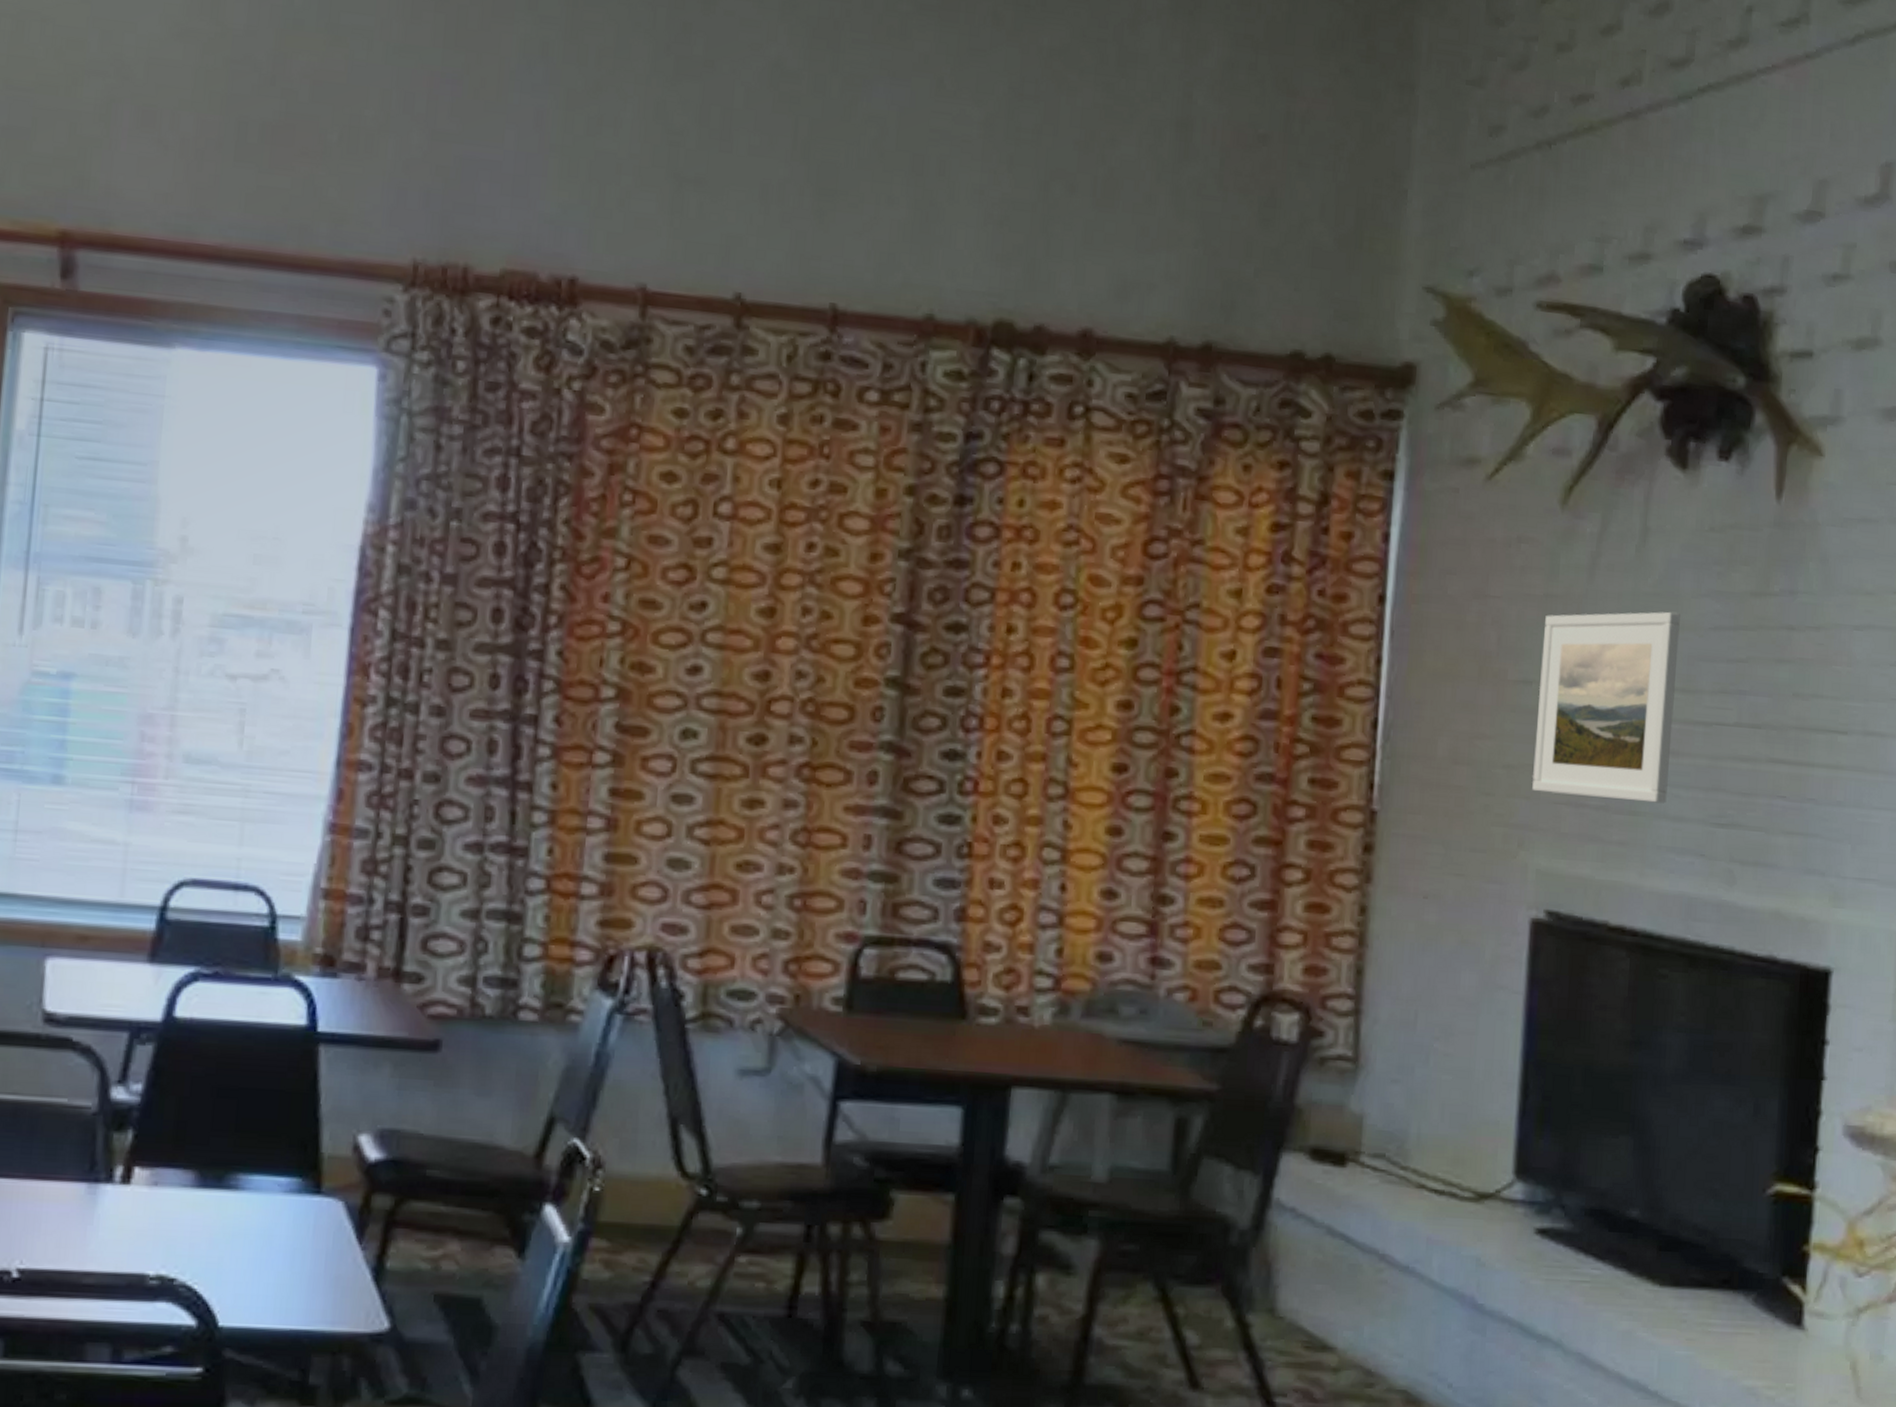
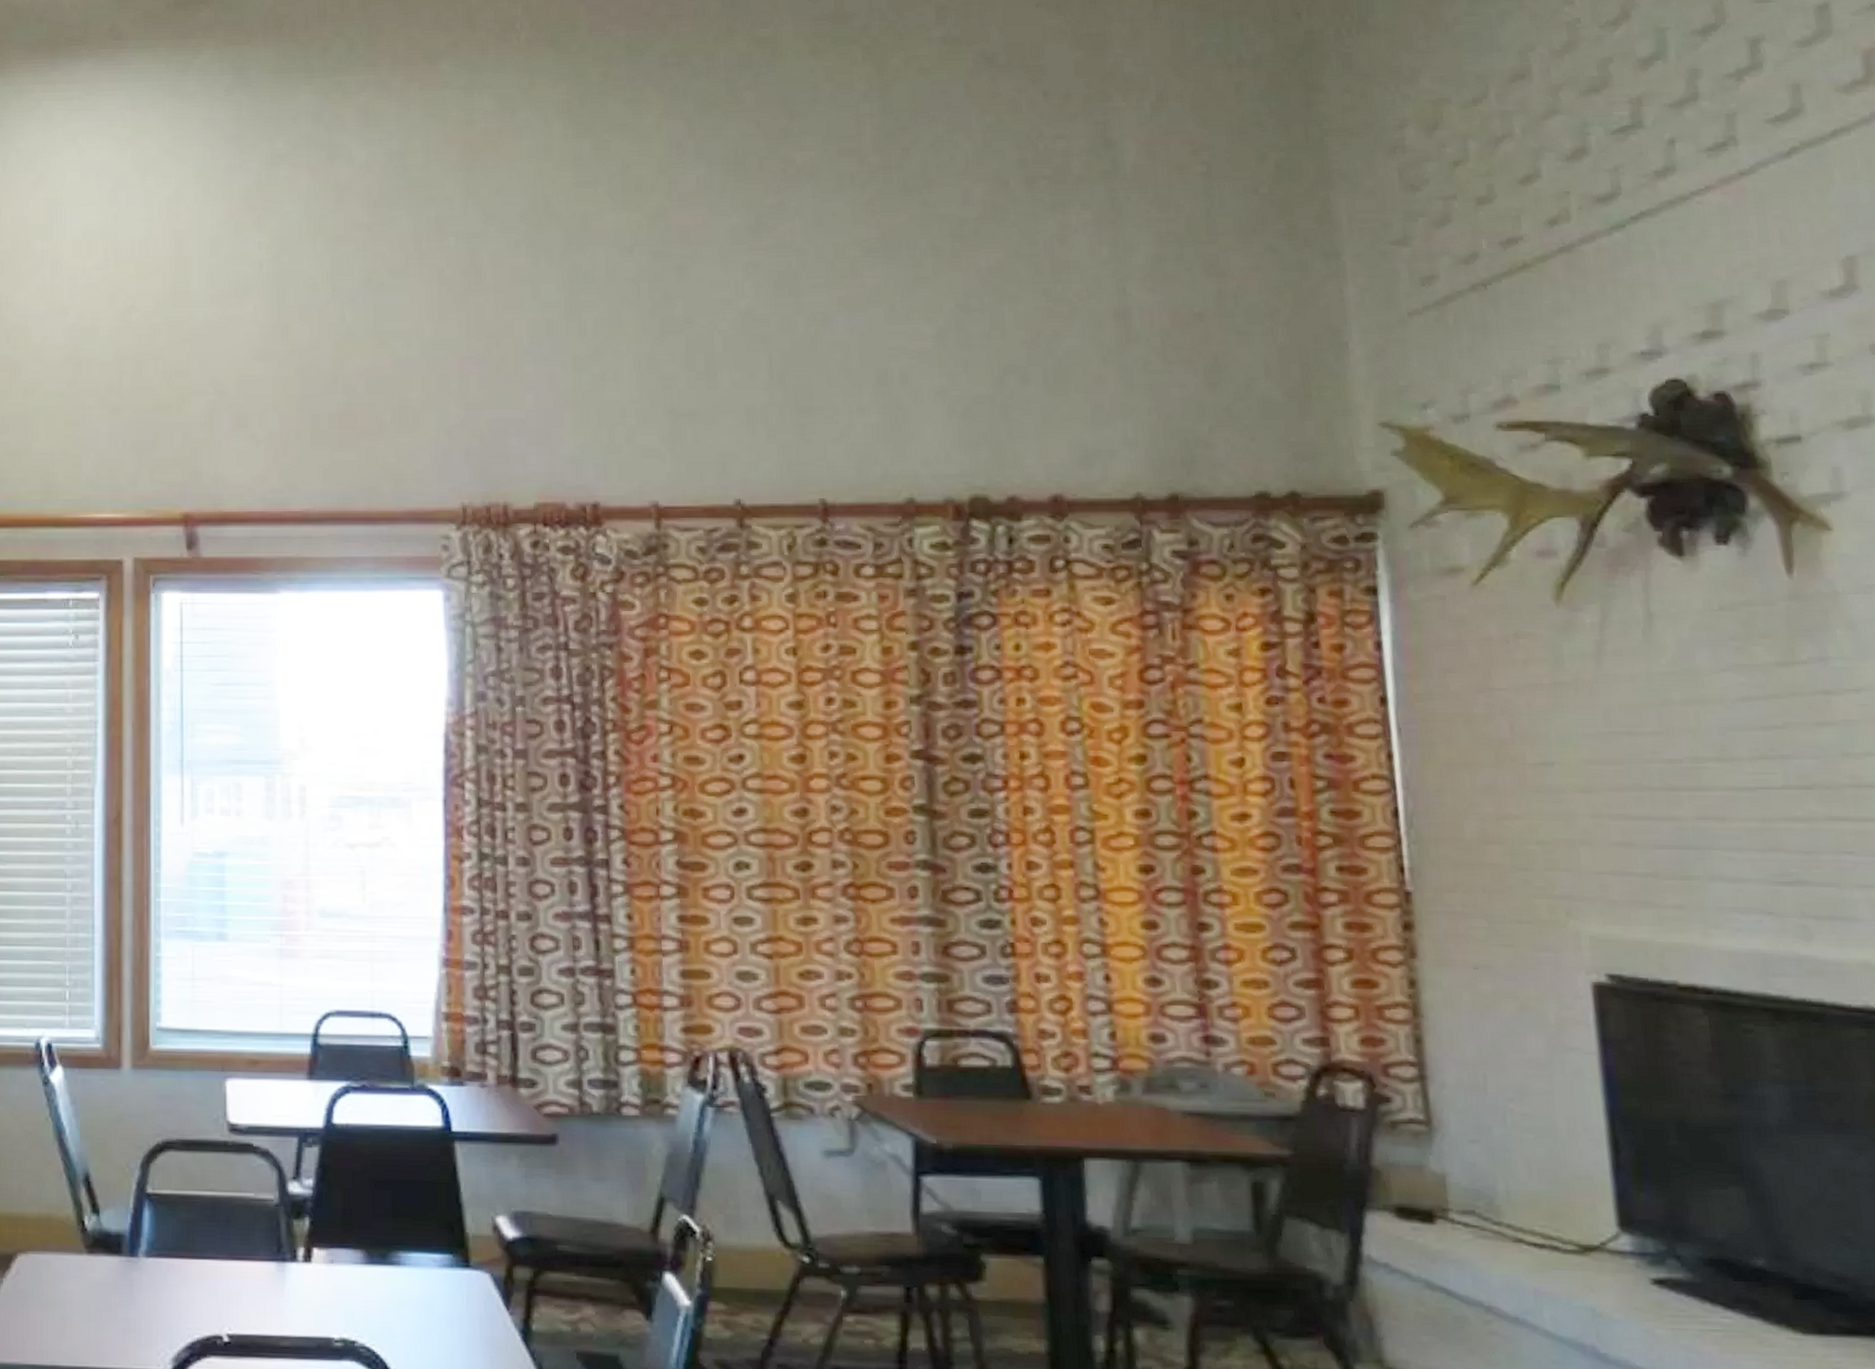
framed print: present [1532,611,1680,804] -> none [1557,687,1720,867]

